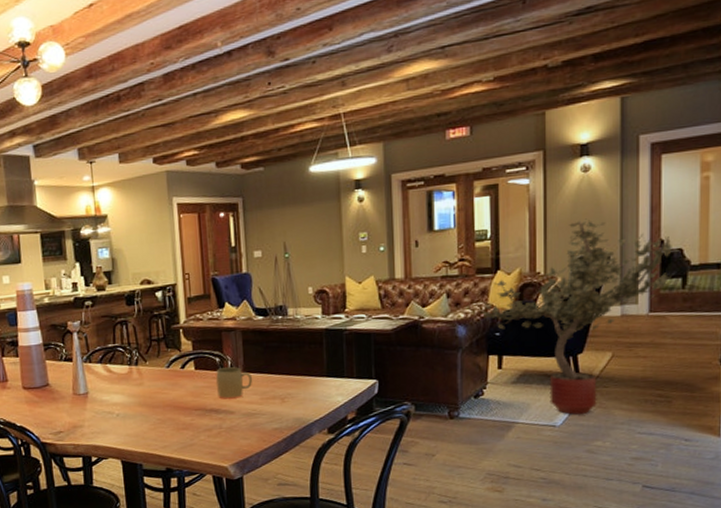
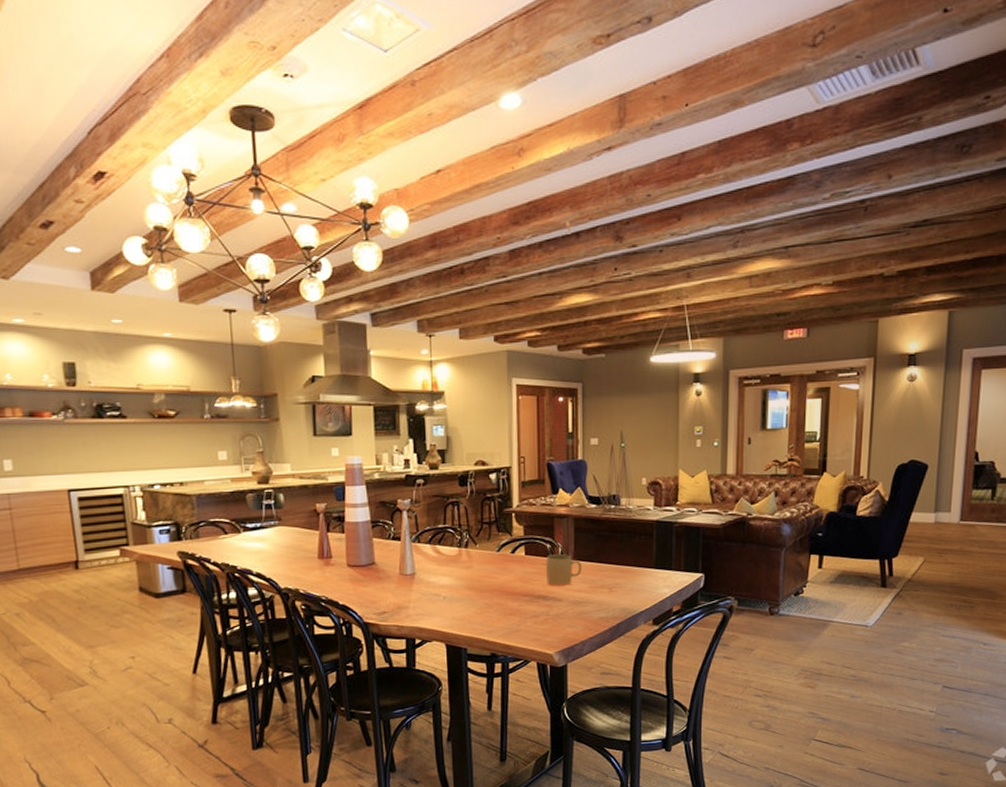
potted tree: present [481,218,673,415] -> none [806,427,985,616]

